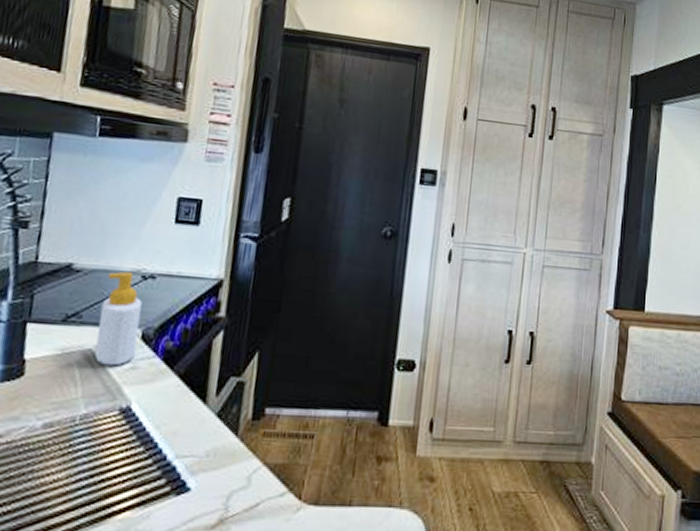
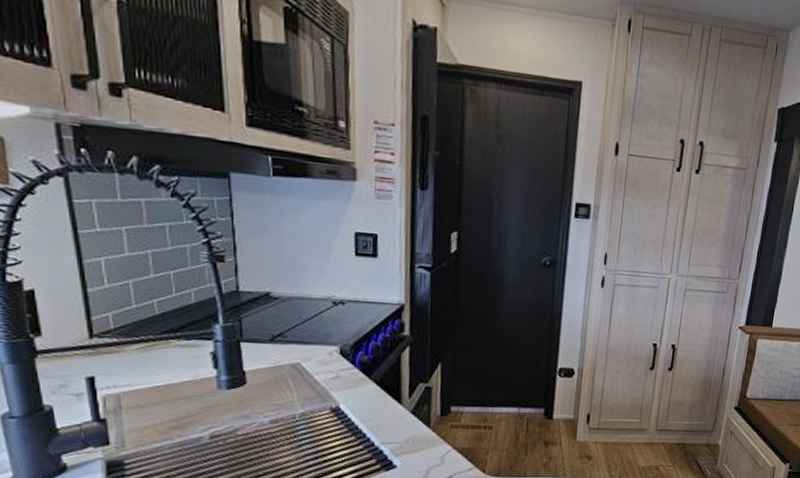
soap bottle: present [94,272,142,366] -> none [301,299,337,376]

